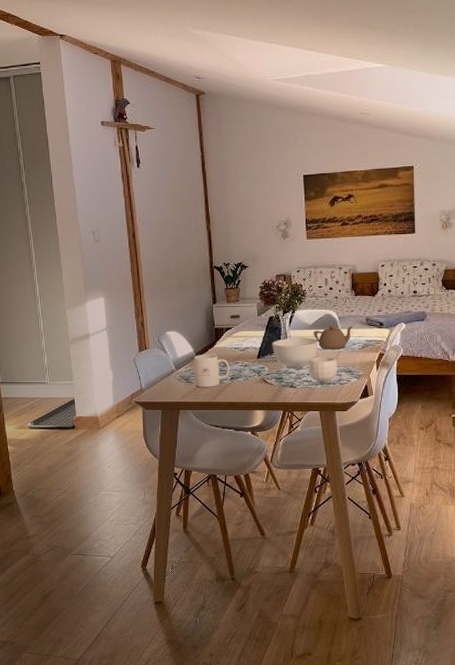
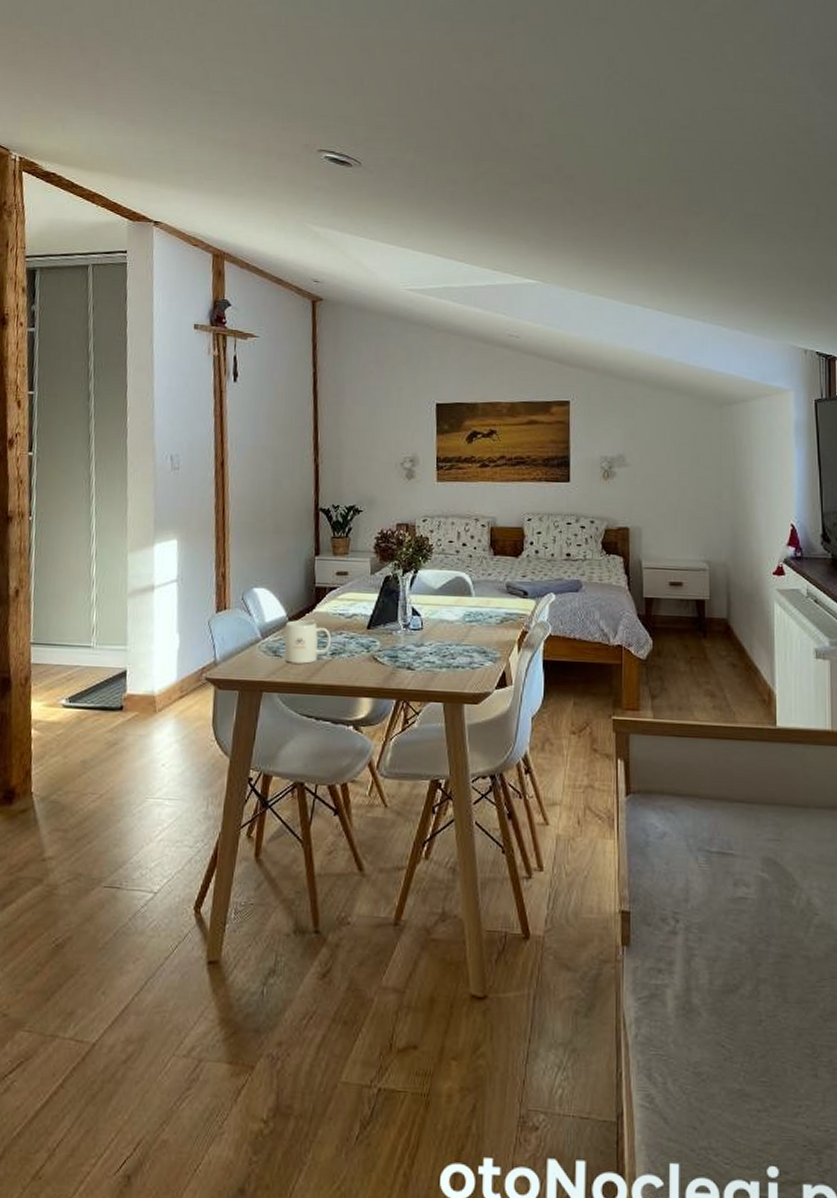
bowl: present [272,338,318,368] -> none [386,604,446,645]
cup: present [309,356,337,383] -> none [431,630,469,666]
teapot: present [313,325,354,350] -> none [439,591,491,623]

